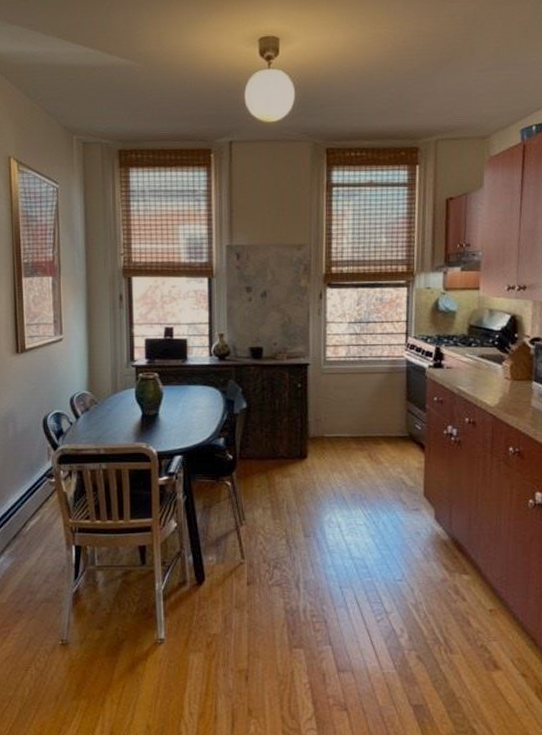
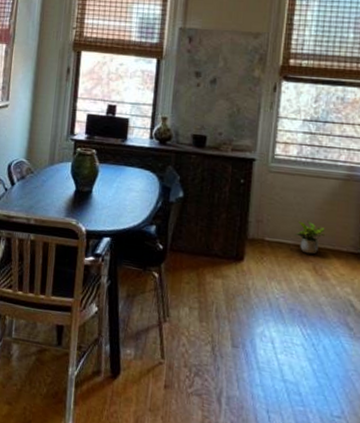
potted plant: none [349,413,376,443] -> present [294,220,325,254]

